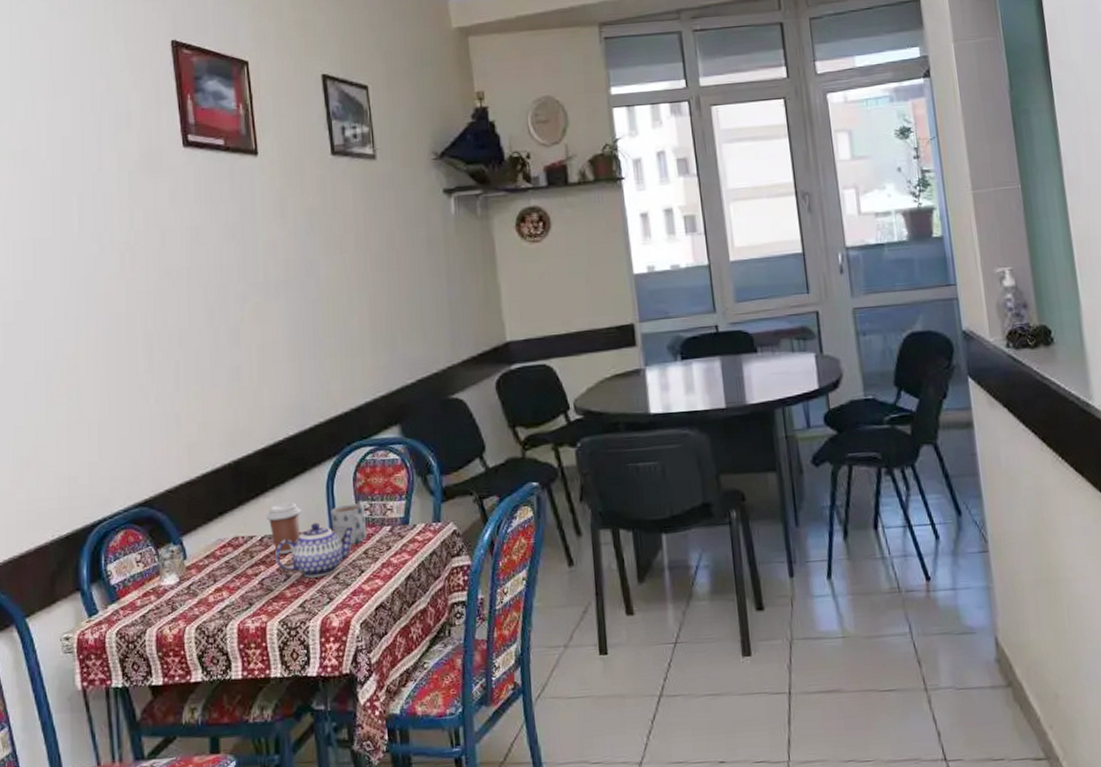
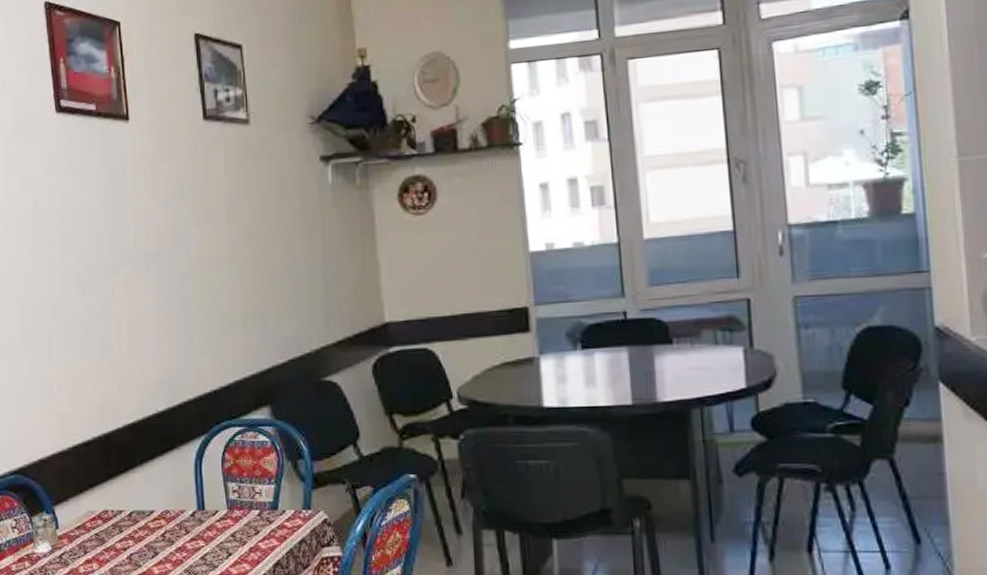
coffee cup: present [266,502,302,554] -> none [135,478,170,530]
teapot: present [274,523,355,578] -> none [143,501,223,557]
mug: present [331,503,368,545] -> none [199,484,235,526]

